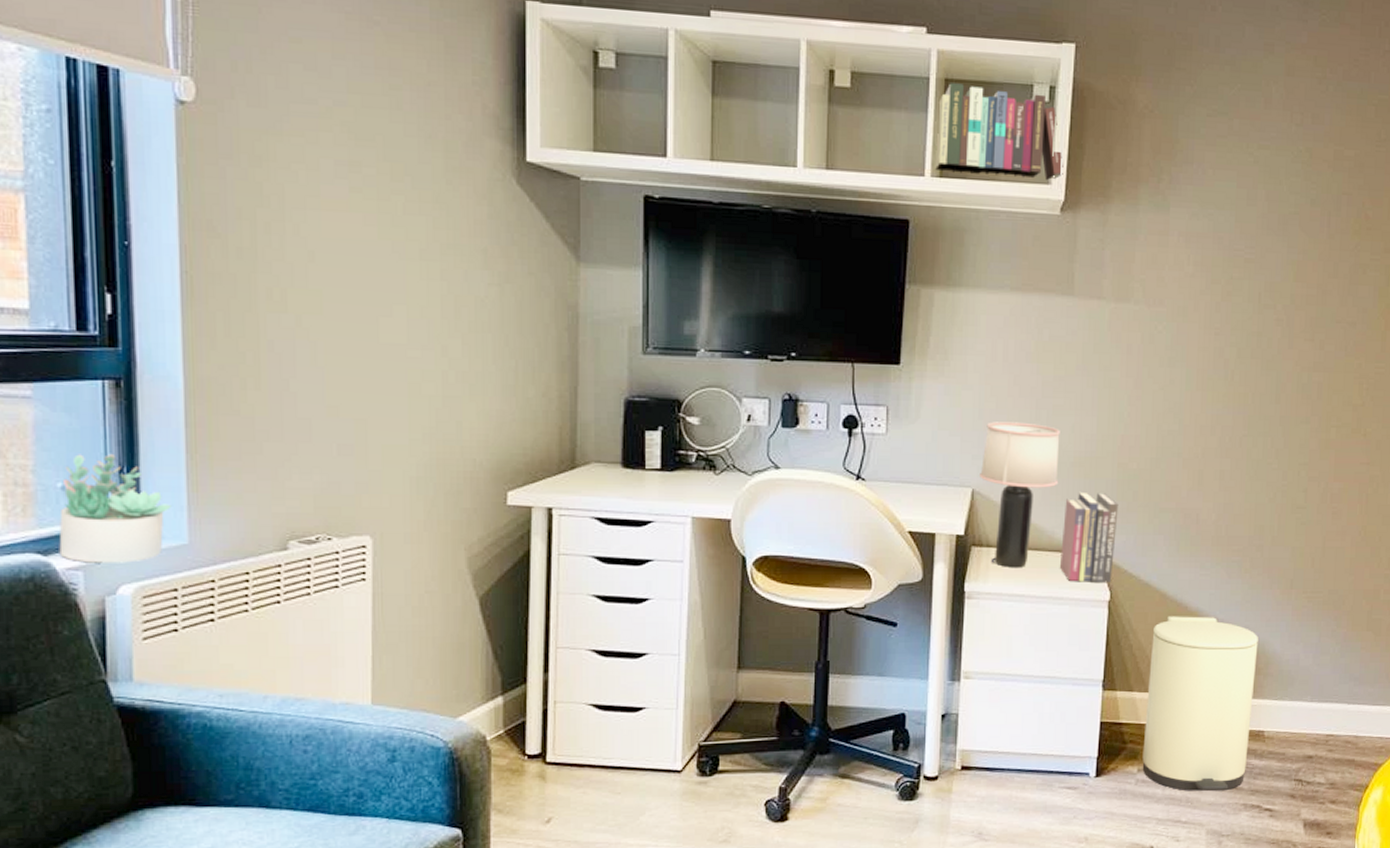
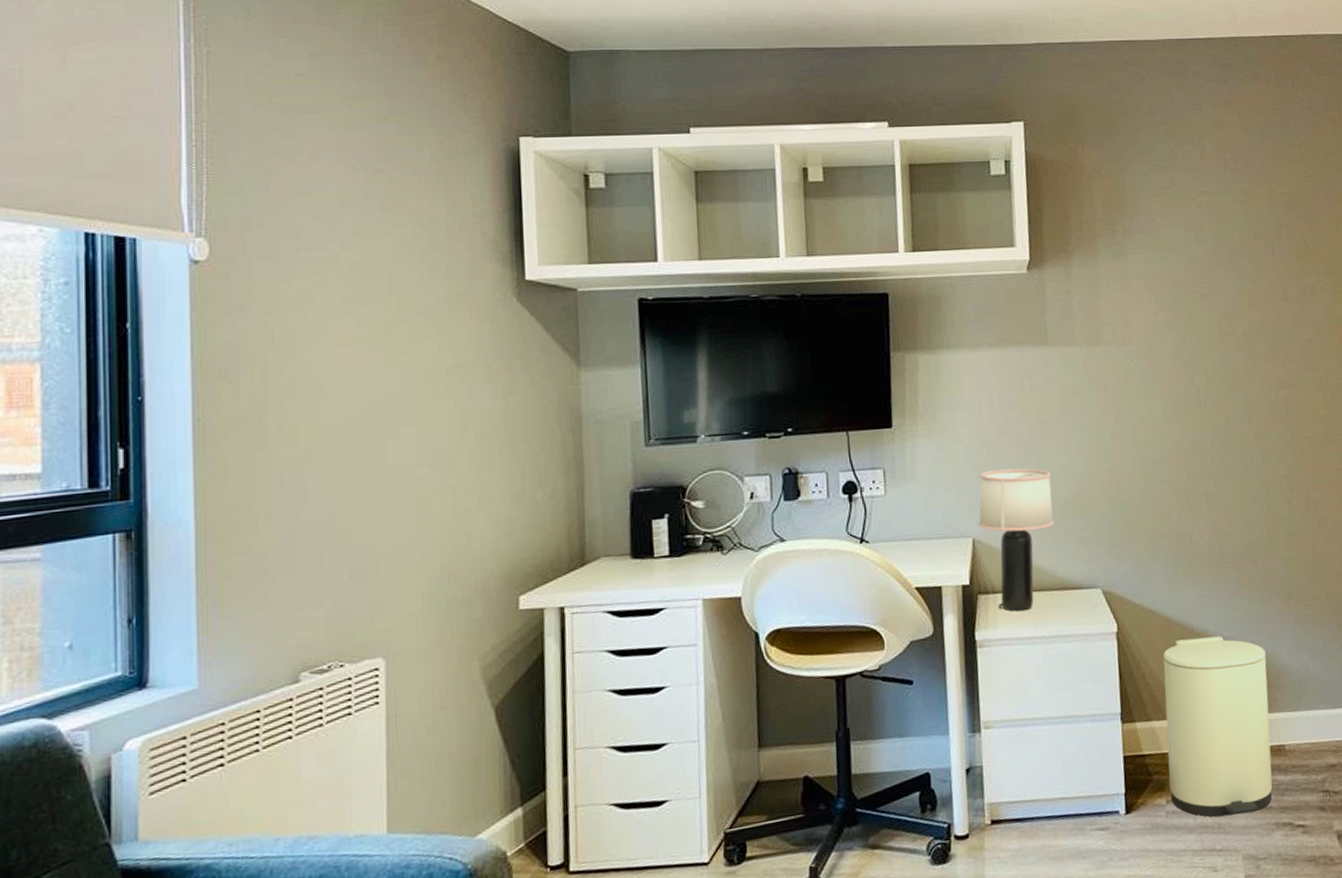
succulent plant: present [59,454,171,563] -> none [64,607,181,722]
books: present [935,83,1064,181] -> none [905,167,1026,247]
books: present [1060,491,1119,584] -> none [1063,527,1117,618]

